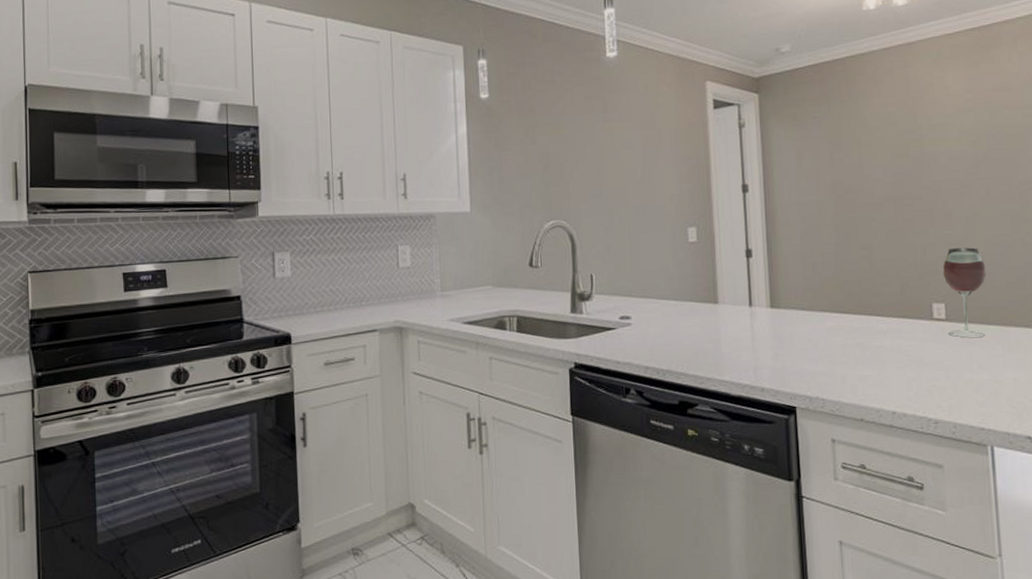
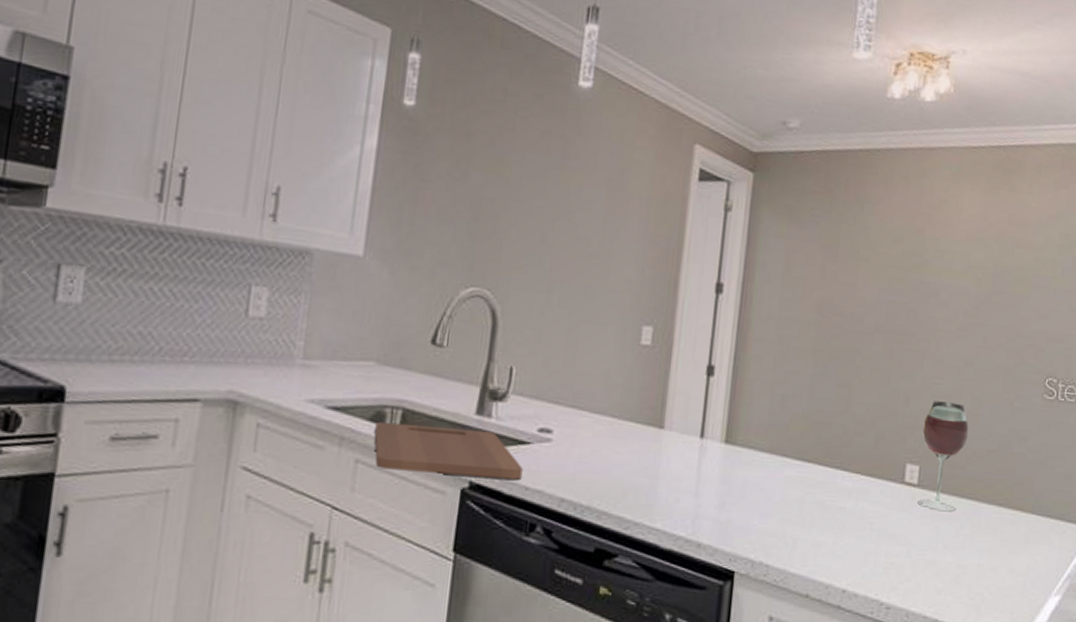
cutting board: none [499,324,613,362] -> present [374,421,523,480]

